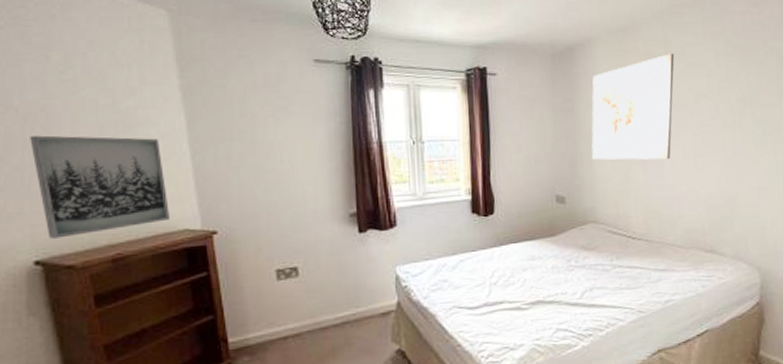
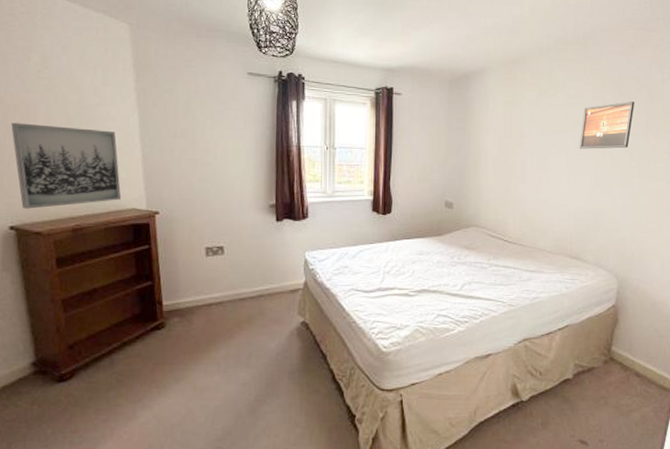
wall art: present [591,54,675,160] -> none [478,85,557,177]
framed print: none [704,67,765,125] -> present [579,101,635,149]

